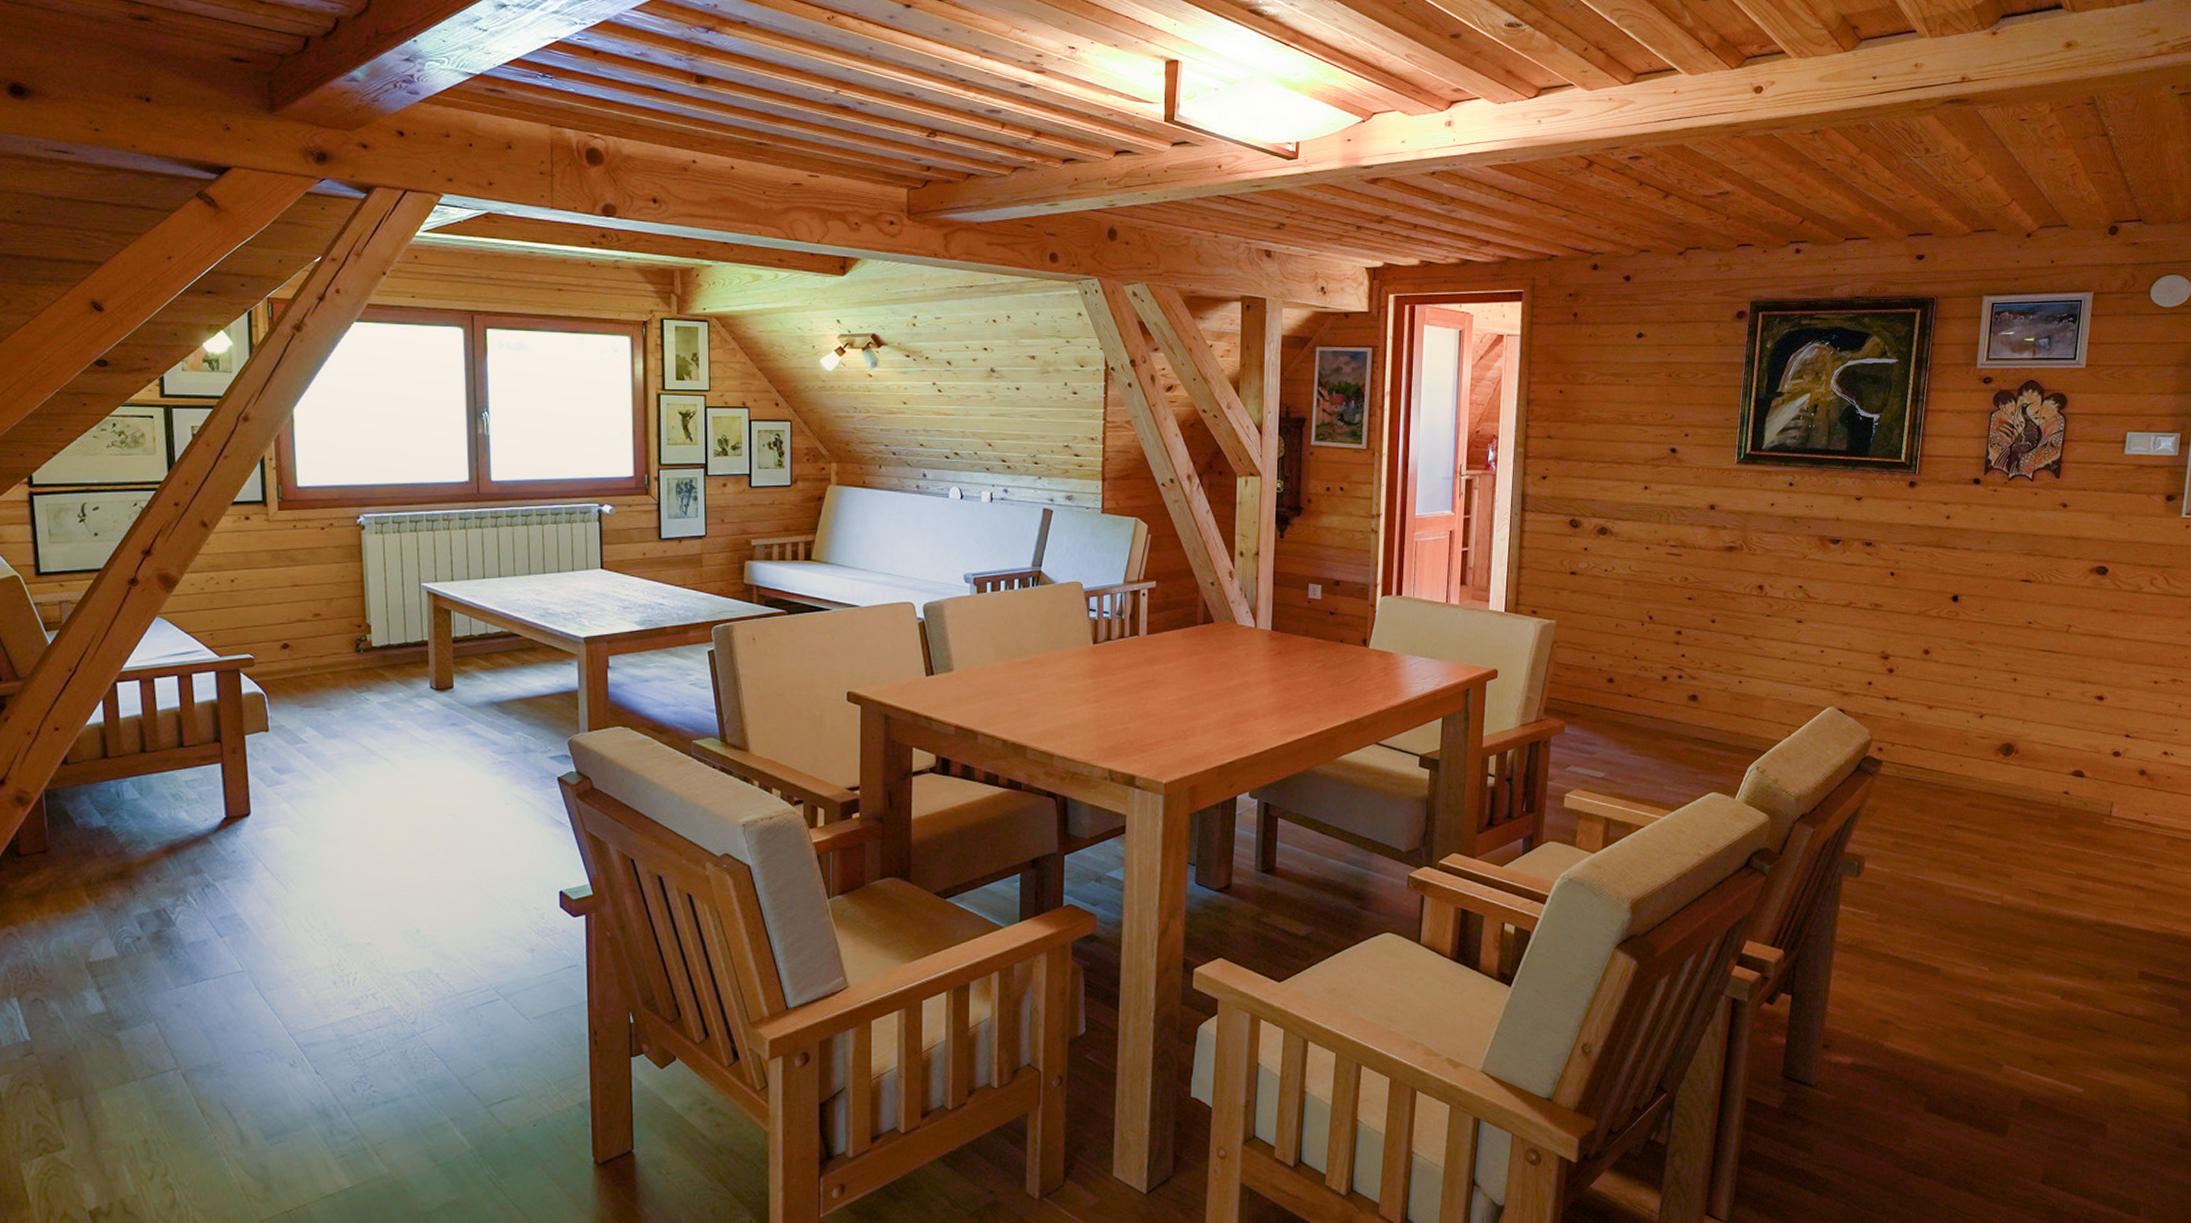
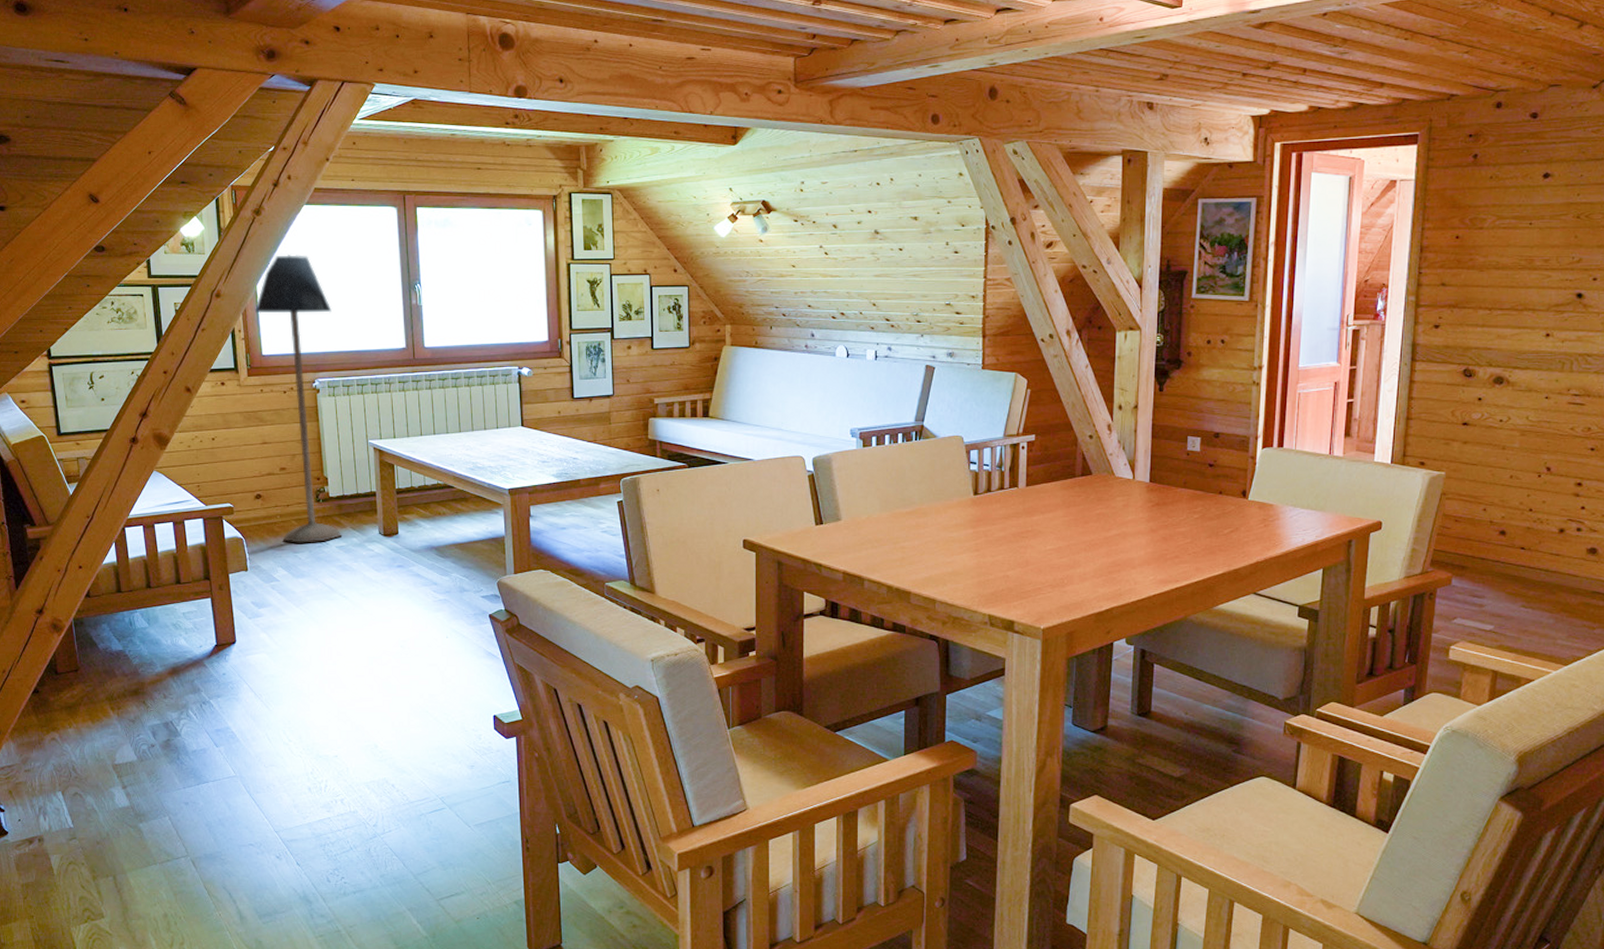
floor lamp: none [291,376,386,699] -> present [255,255,343,543]

